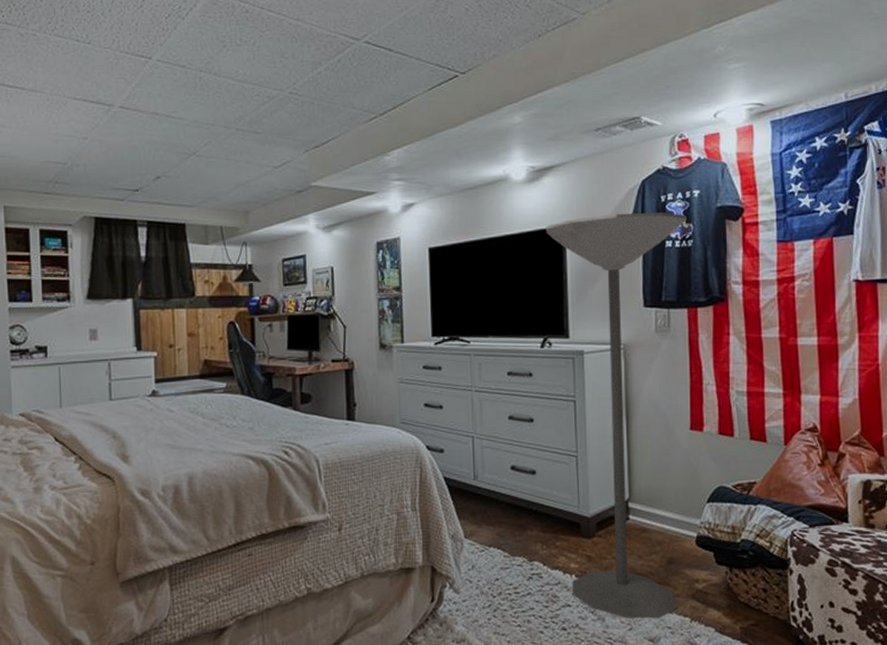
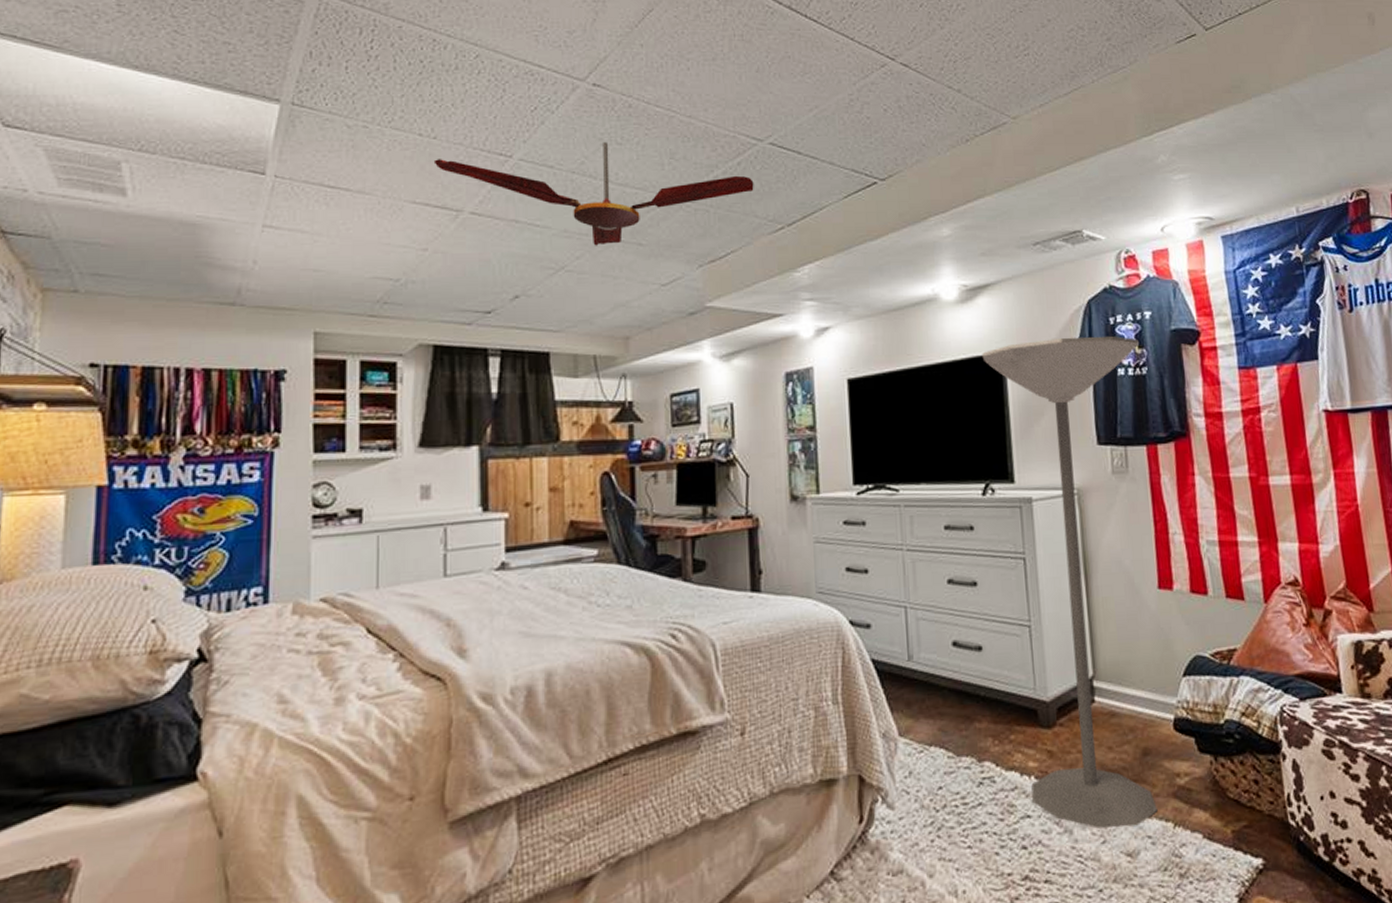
ceiling fan: none [89,44,352,134] -> present [433,142,754,246]

